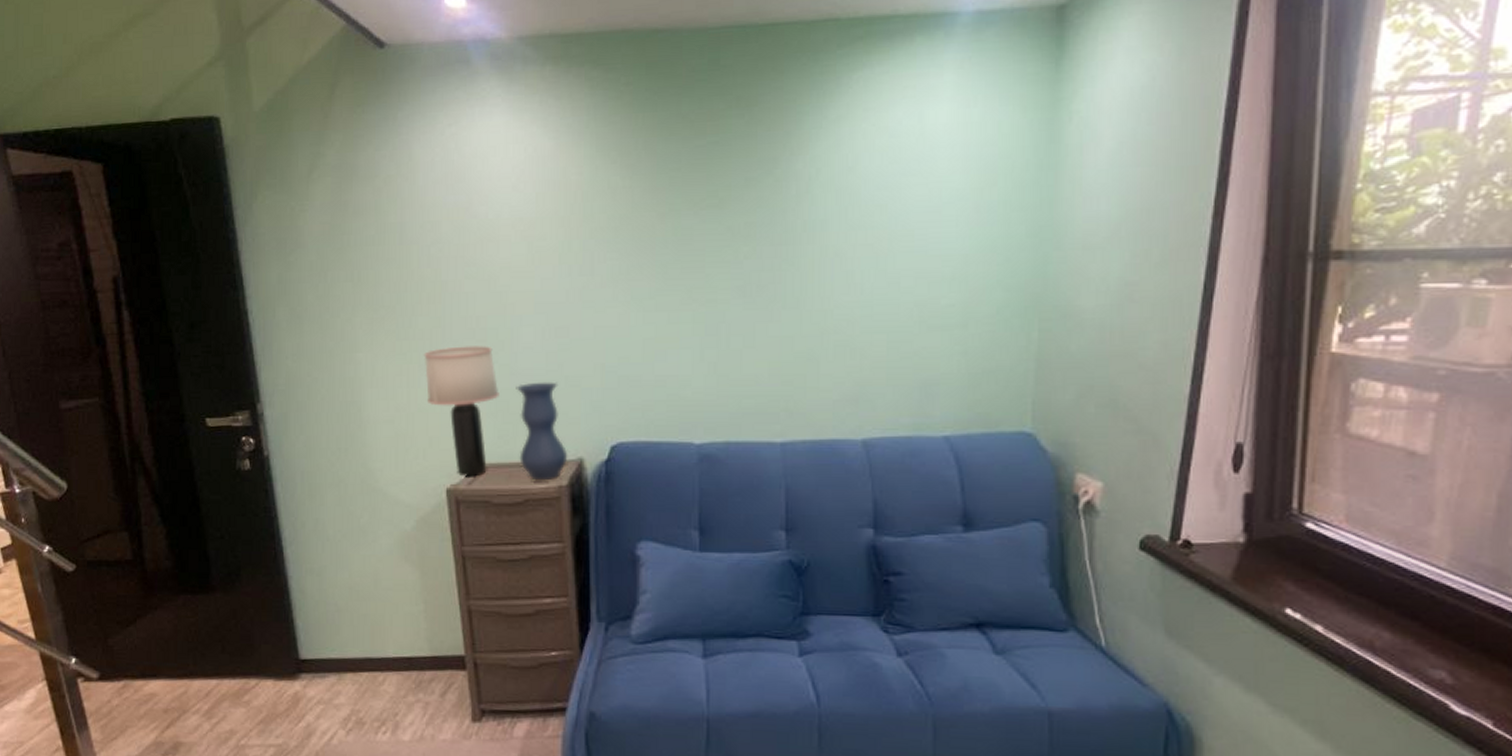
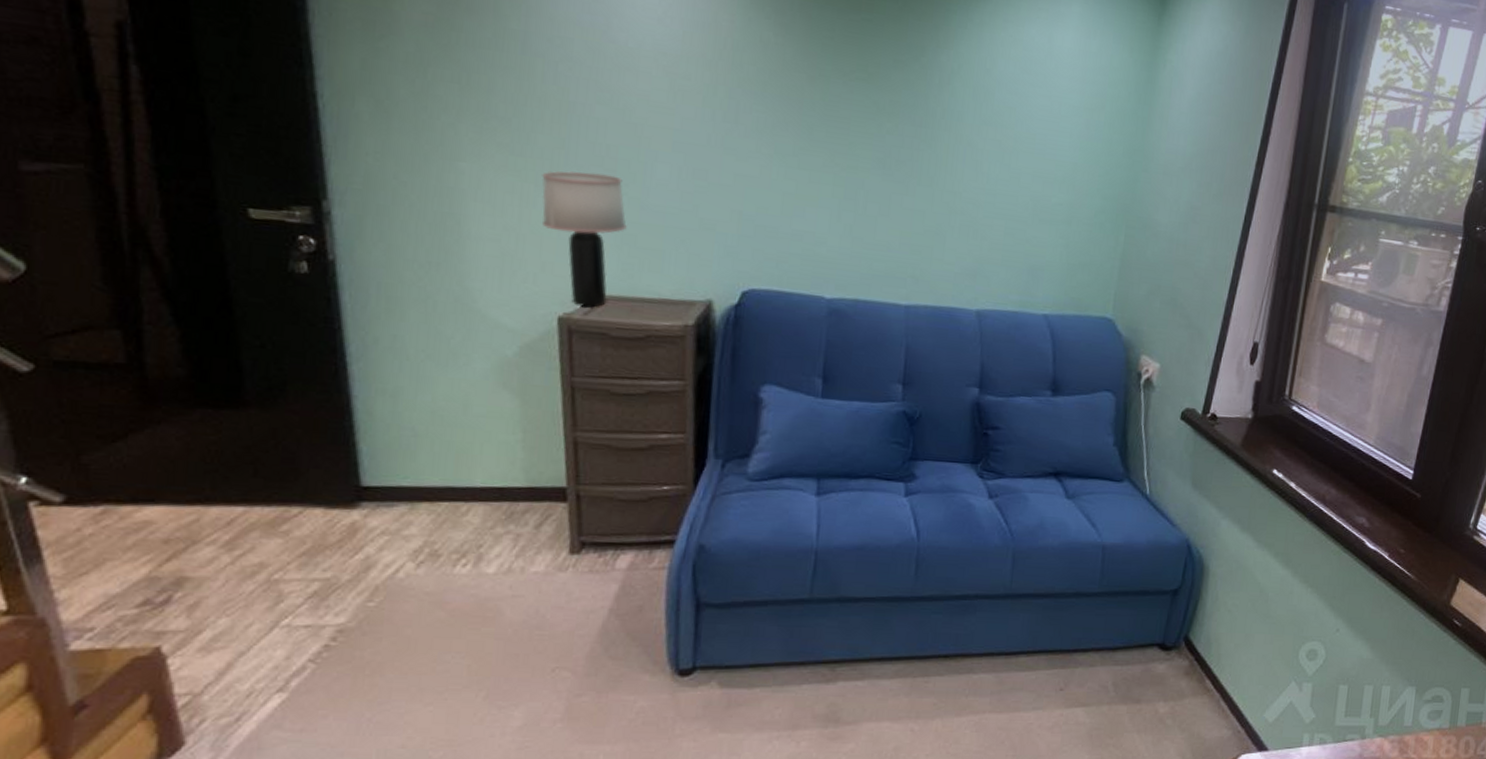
vase: present [516,382,568,481] -> none [643,220,697,319]

